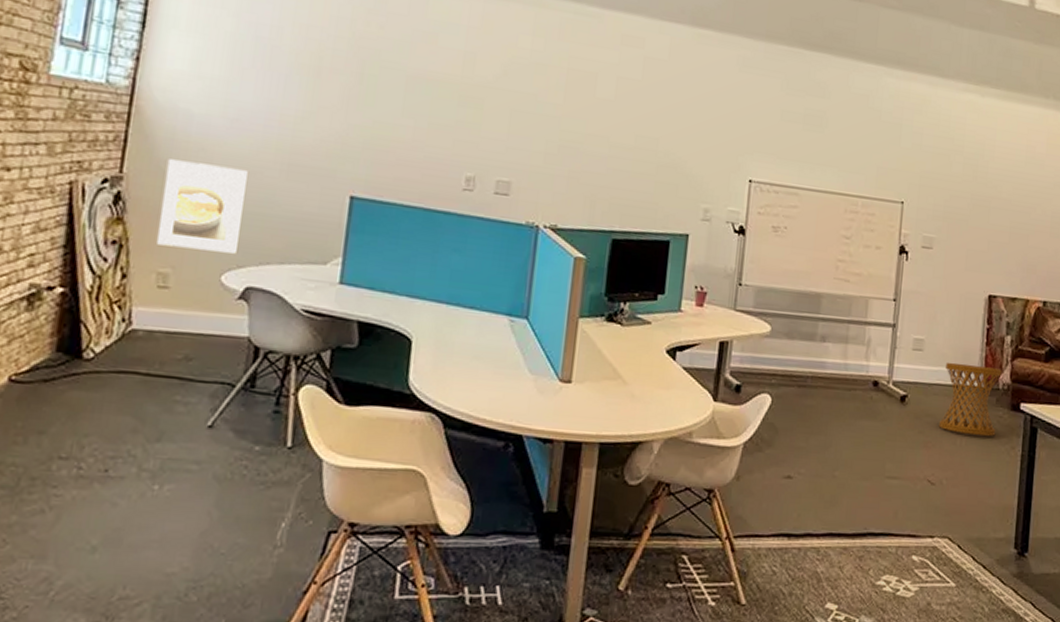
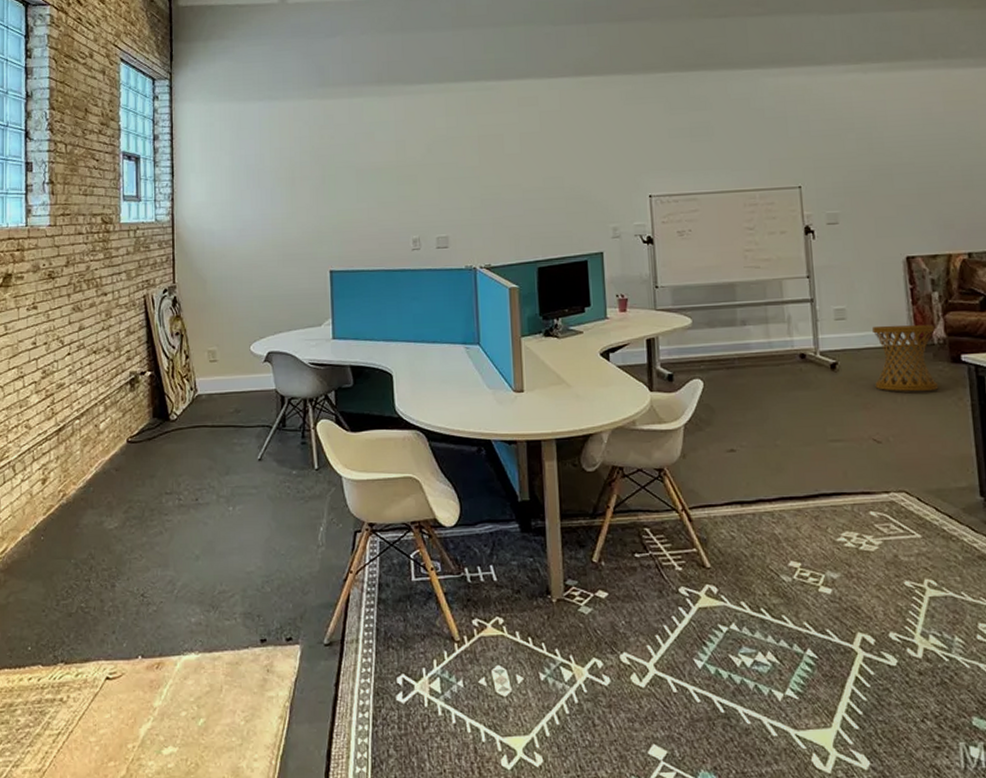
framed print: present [157,159,249,254] -> none [202,265,259,331]

